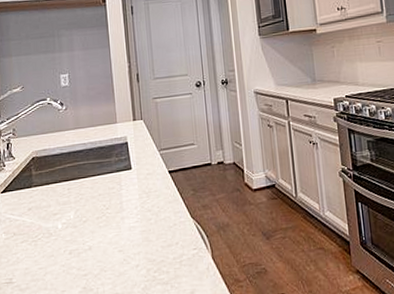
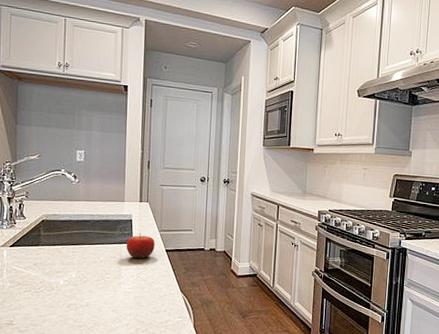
fruit: none [124,156,156,187] -> present [126,233,155,259]

